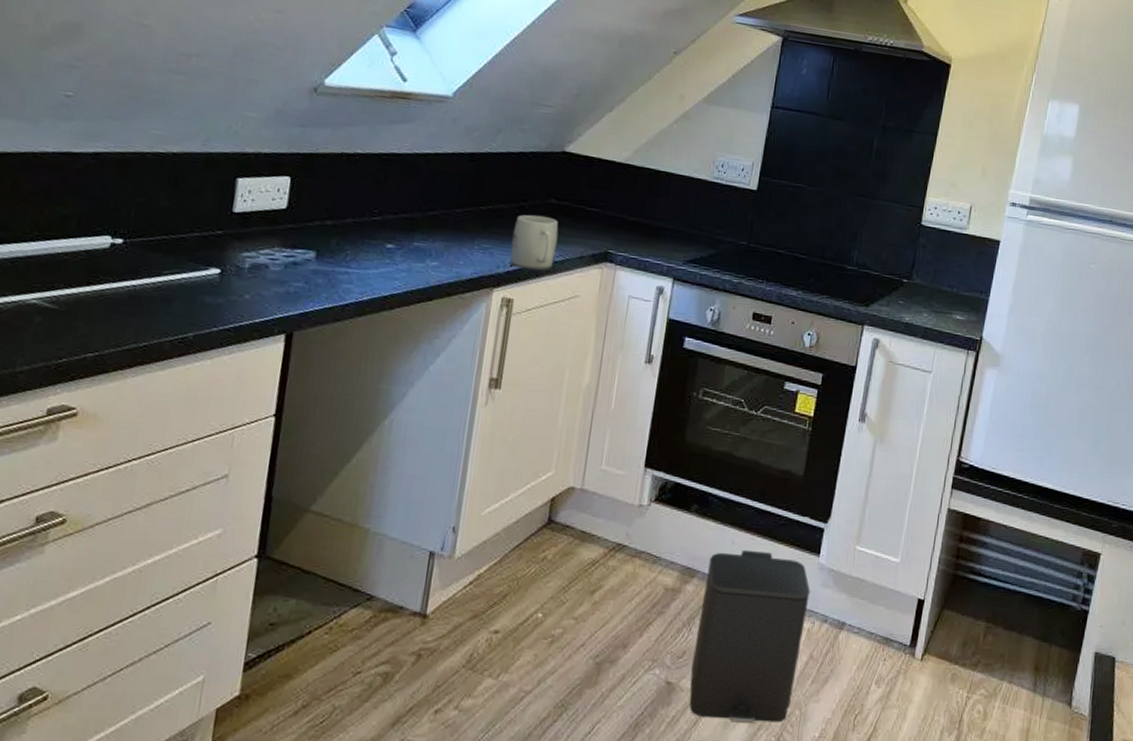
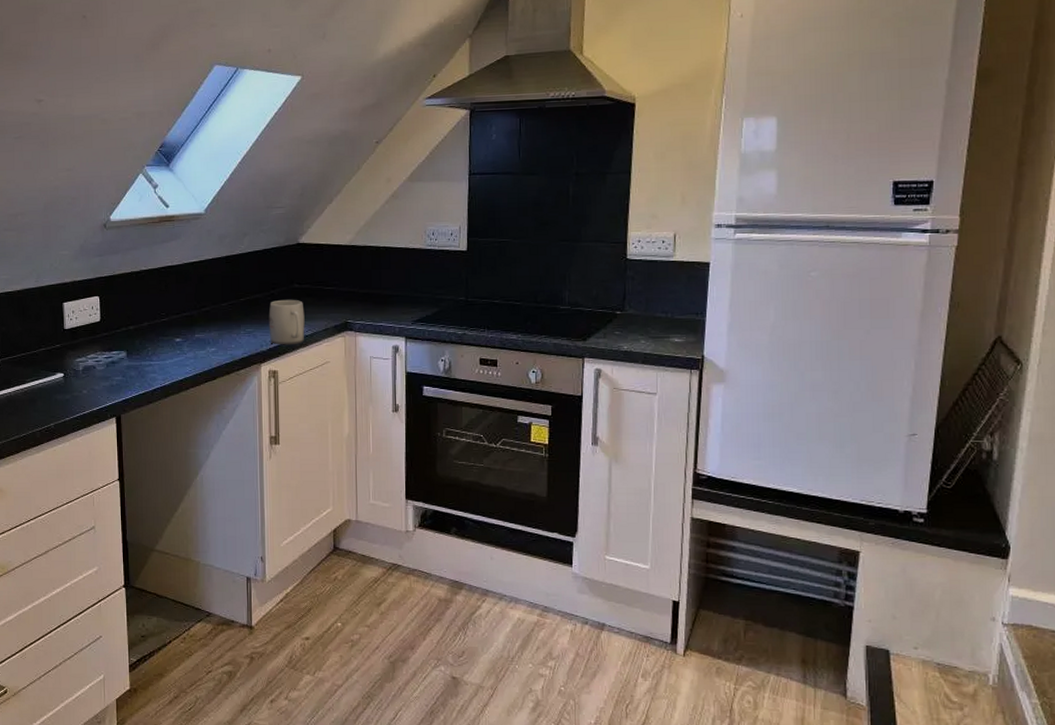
pedal bin: present [689,549,810,725] -> none [471,564,568,712]

